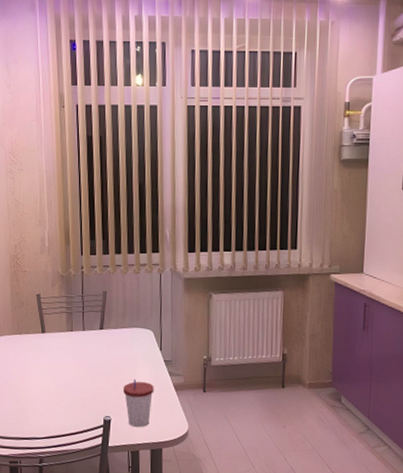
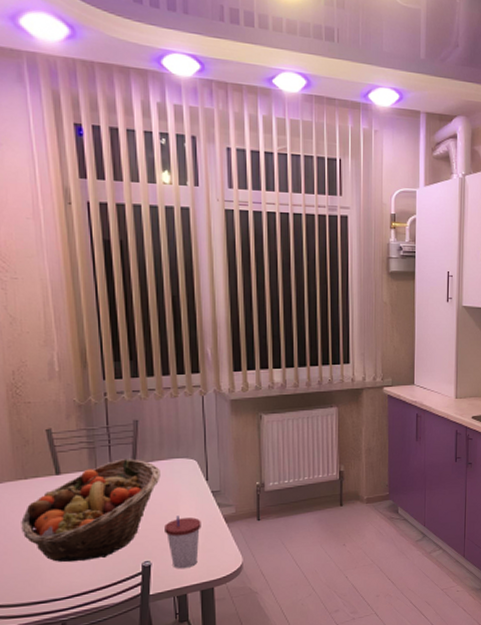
fruit basket: none [15,324,122,409] -> present [21,459,160,563]

